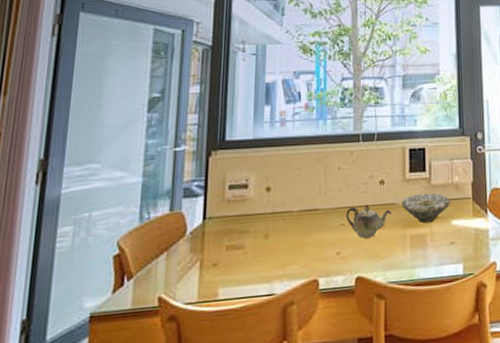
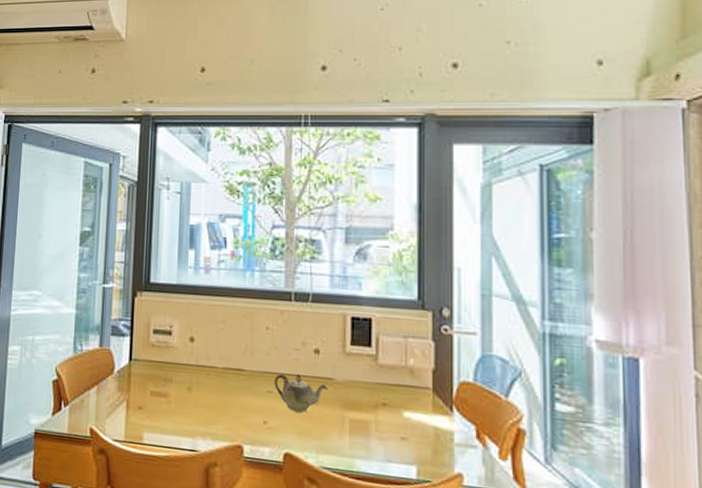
bowl: present [402,193,451,224] -> none [340,372,403,409]

